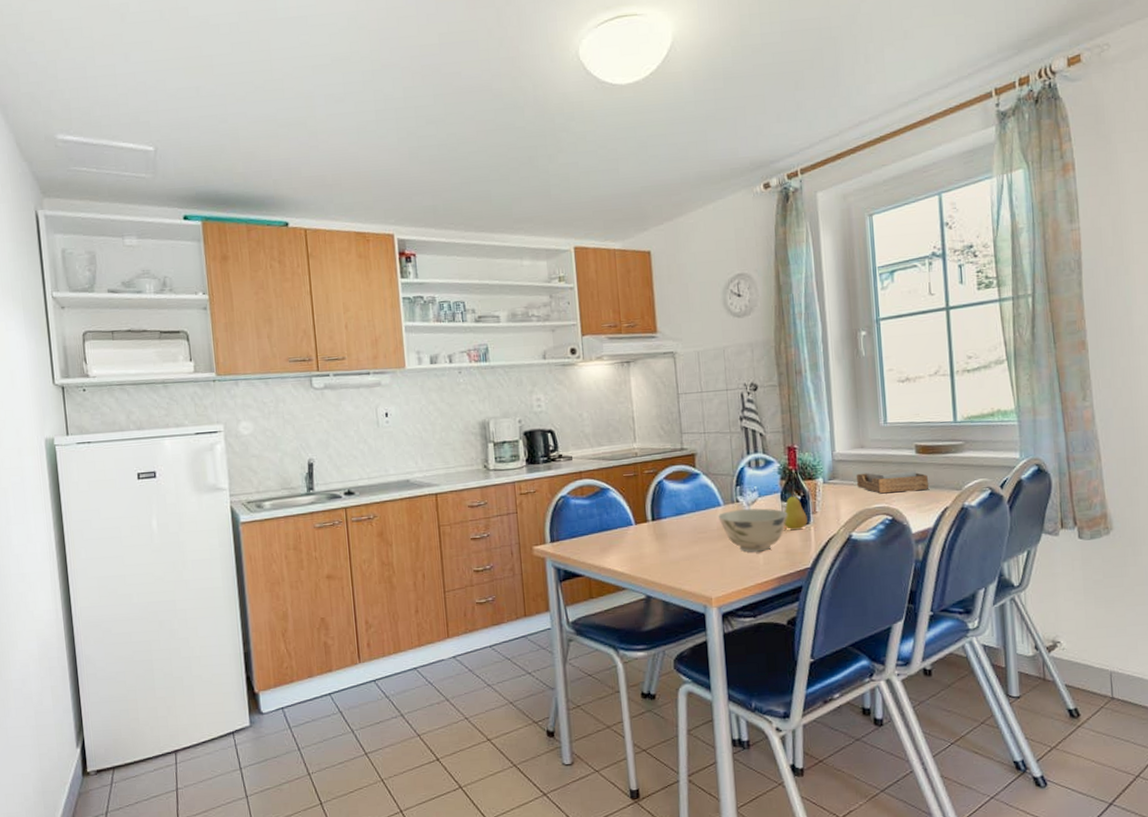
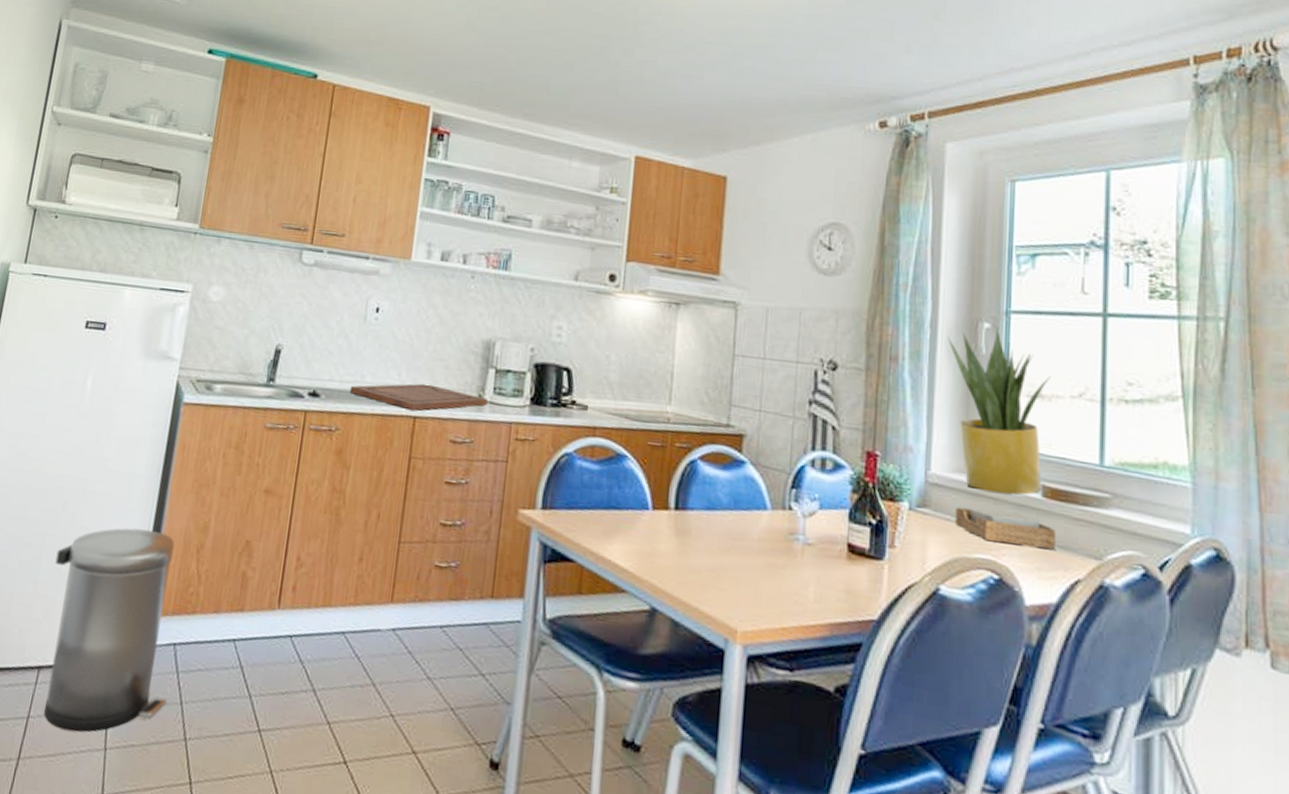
pedal bin: none [165,627,287,791] -> present [44,528,175,732]
cutting board: none [378,465,492,490] -> present [349,383,488,412]
bowl: present [718,508,788,552] -> none [762,518,856,584]
fruit: present [784,491,808,530] -> none [848,511,881,566]
planter: none [836,332,914,459] -> present [948,326,1051,496]

